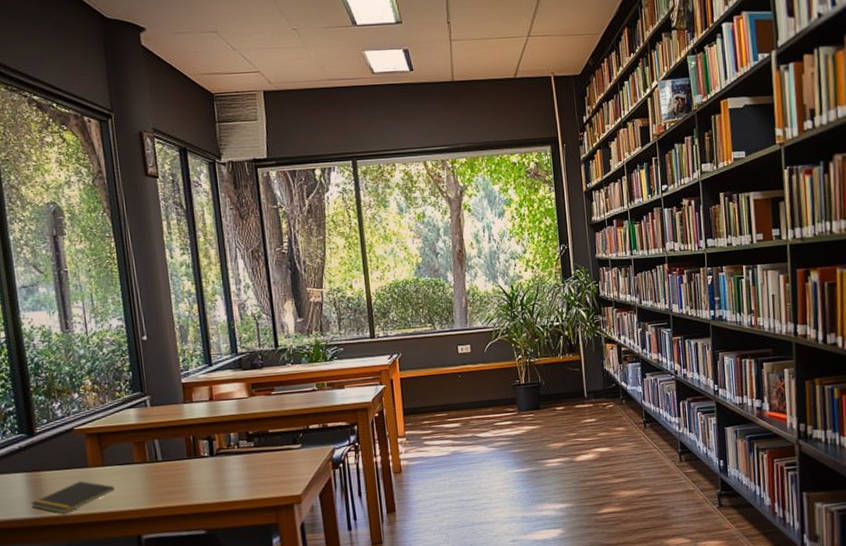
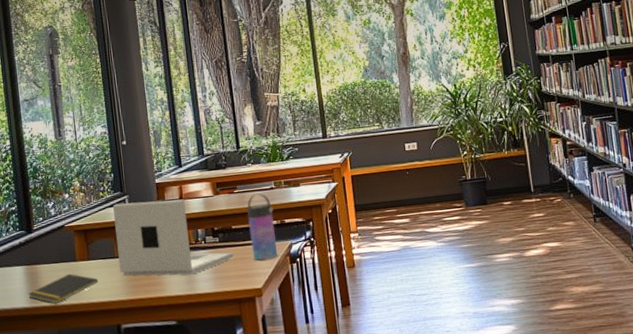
laptop: none [131,401,270,483] -> present [112,199,233,276]
water bottle: none [285,395,319,466] -> present [247,193,277,261]

